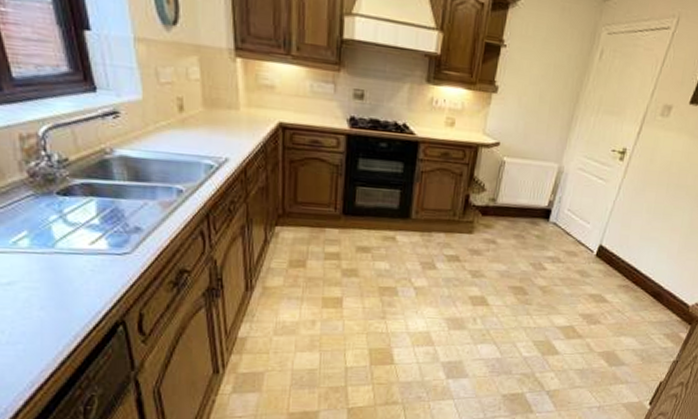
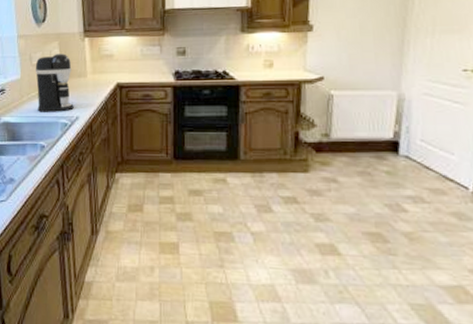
coffee maker: none [164,73,222,151] -> present [35,54,74,112]

